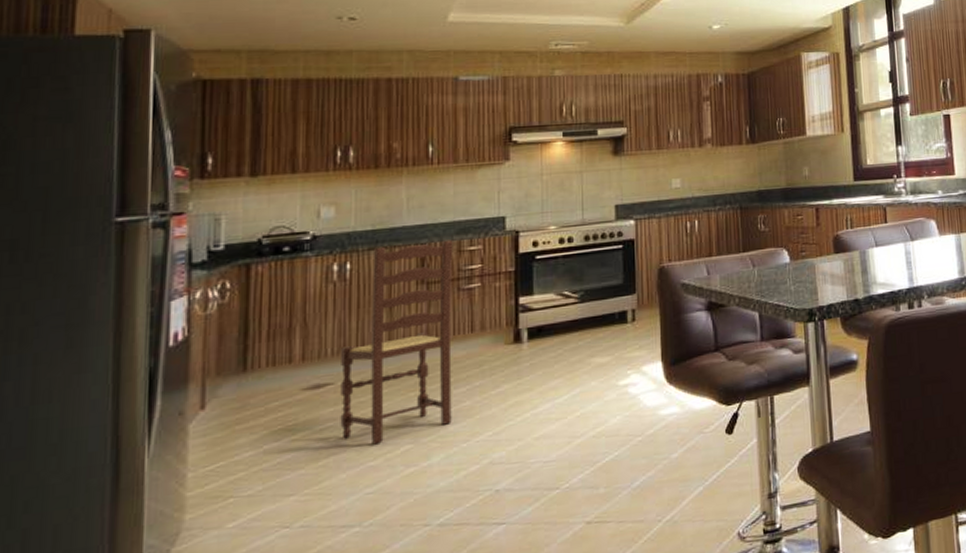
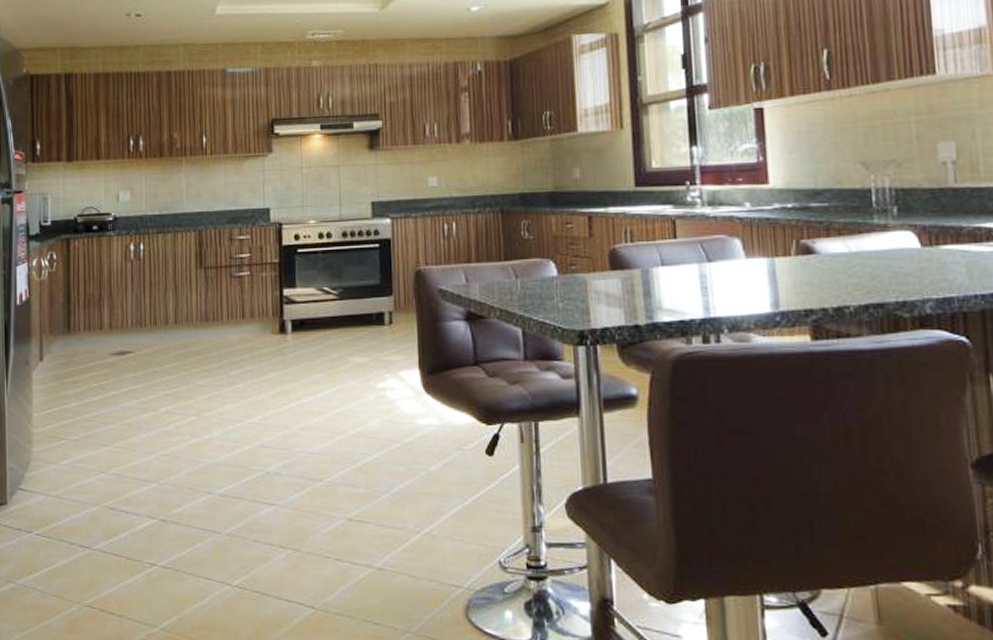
dining chair: present [340,239,453,445] -> none [139,228,228,412]

